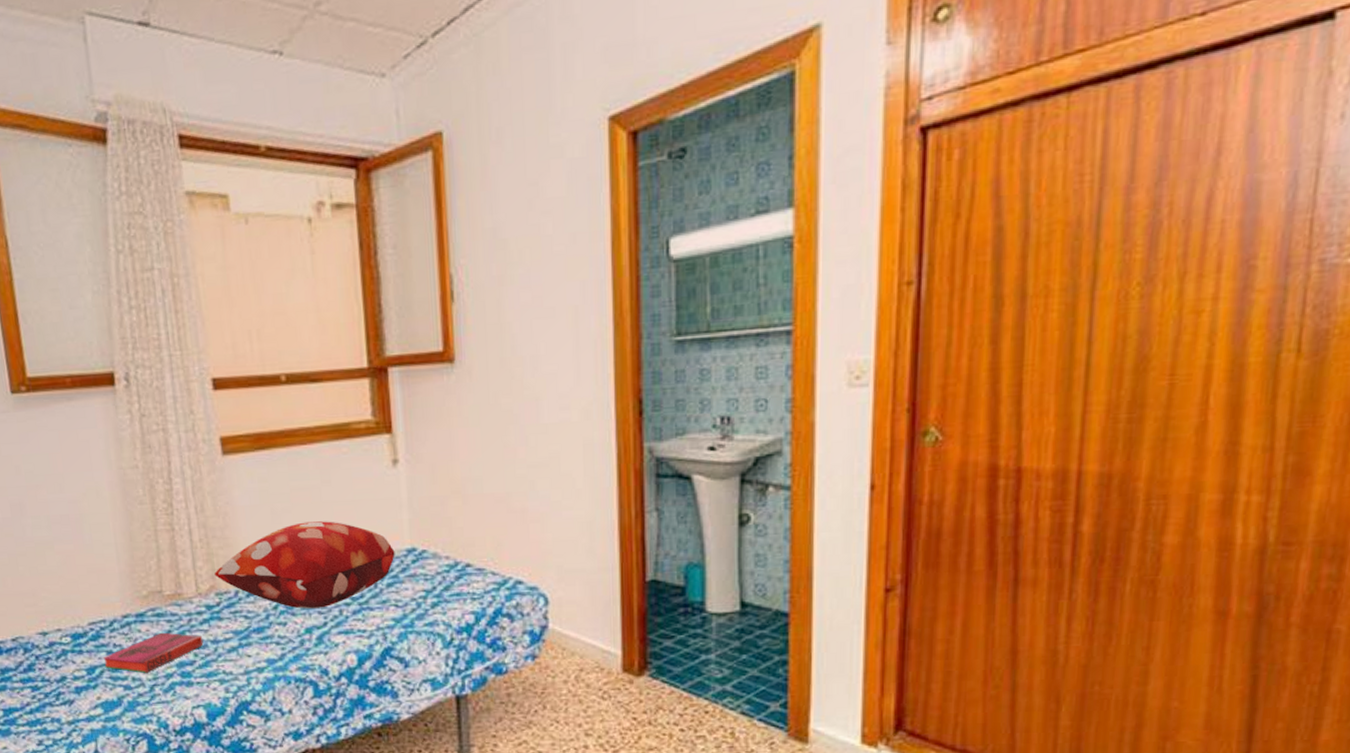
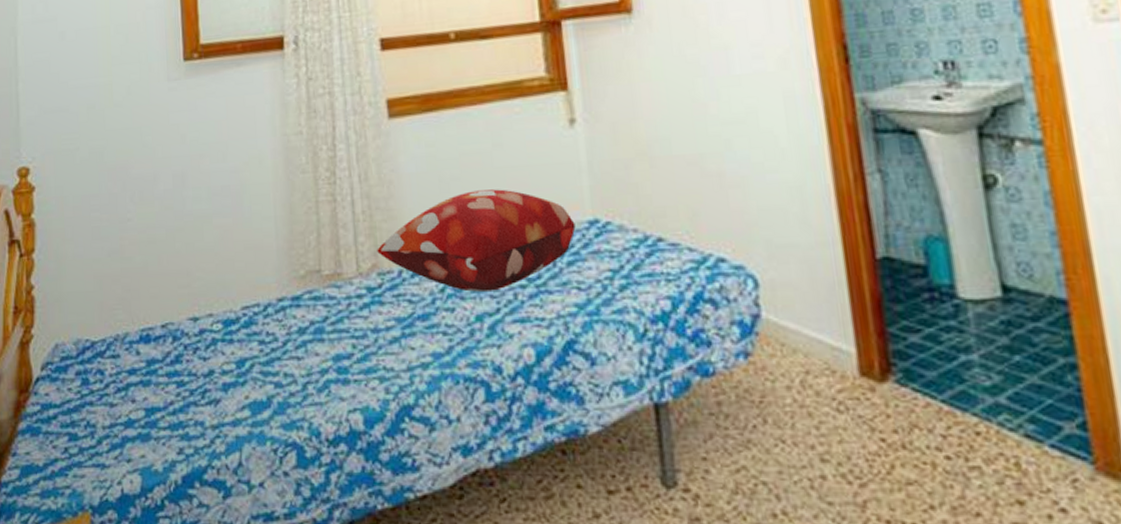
hardback book: present [103,632,204,673] -> none [254,318,363,367]

